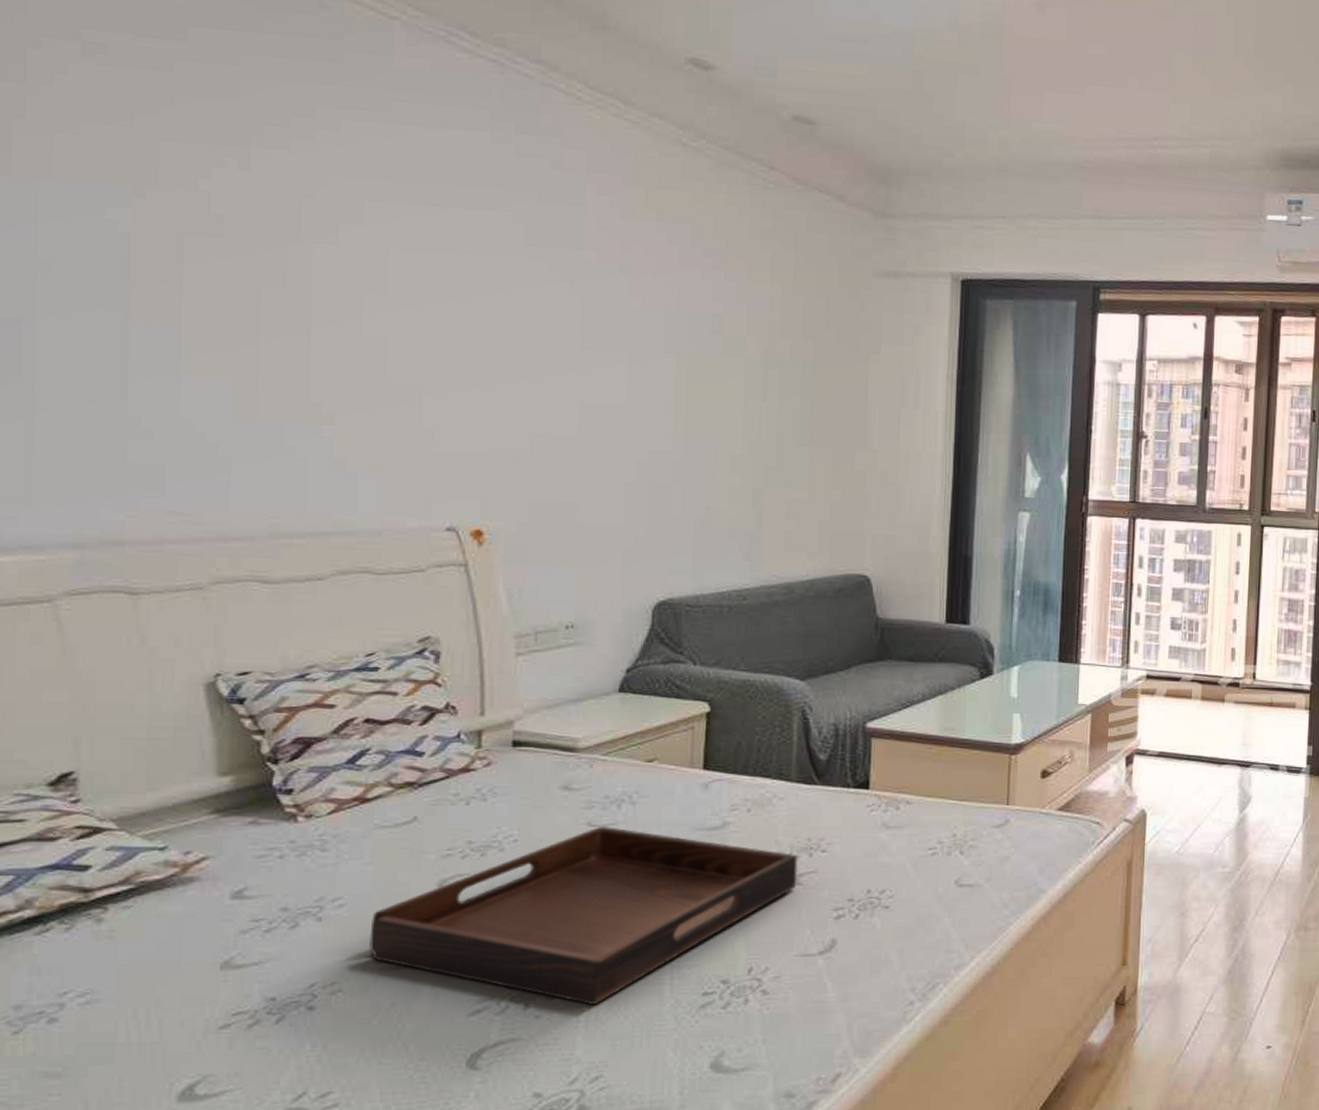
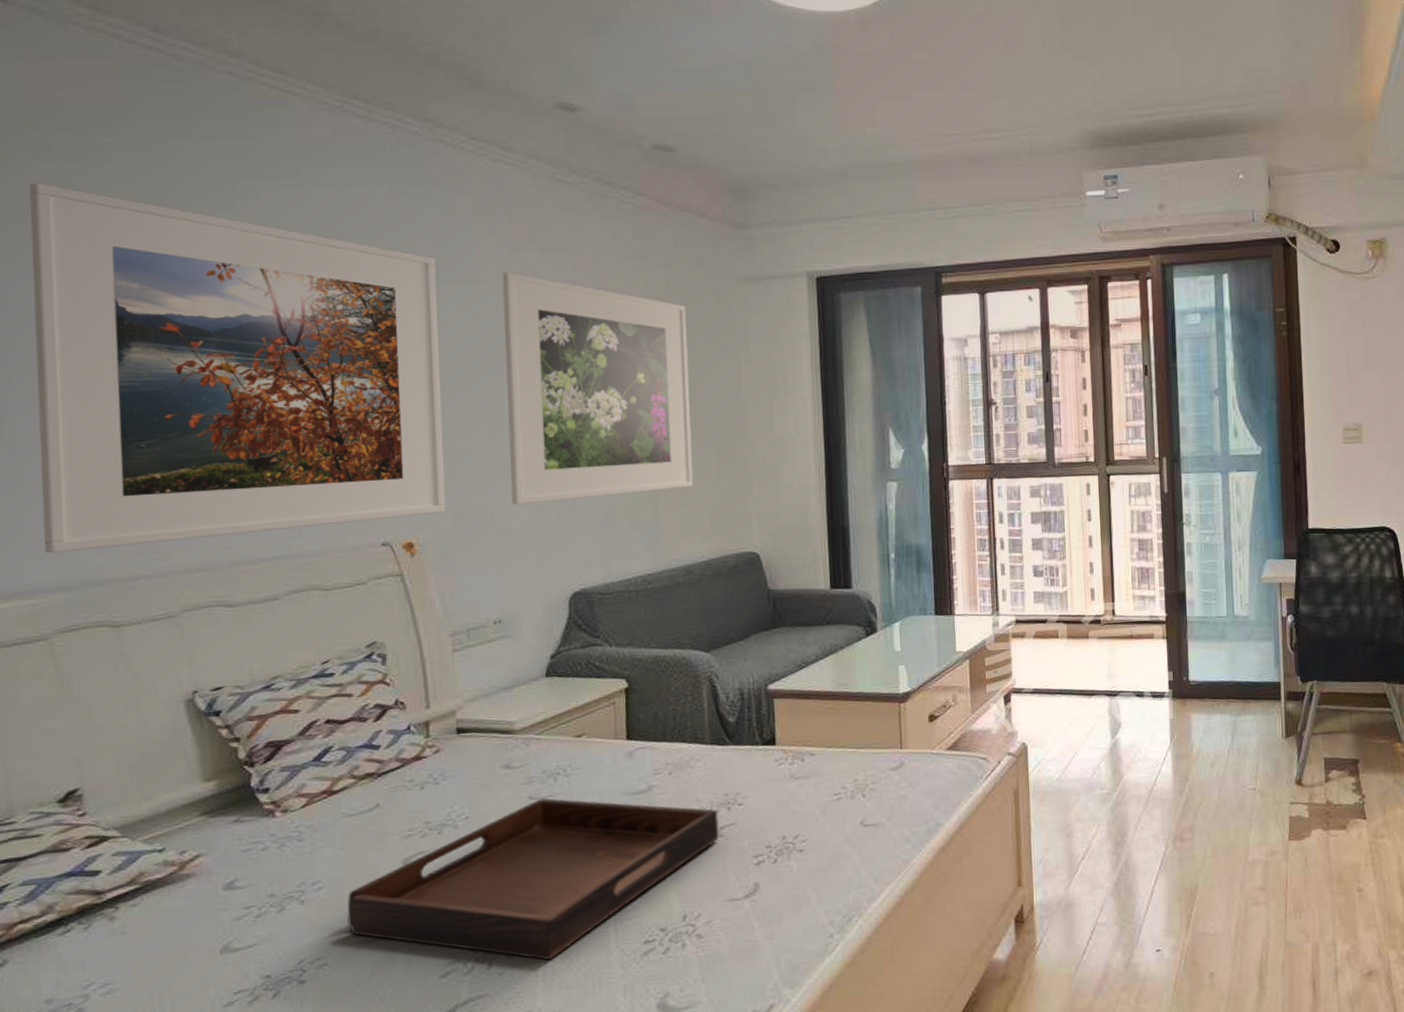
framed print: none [58,86,536,506] -> present [29,183,446,554]
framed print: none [598,239,814,499] -> present [502,272,693,505]

